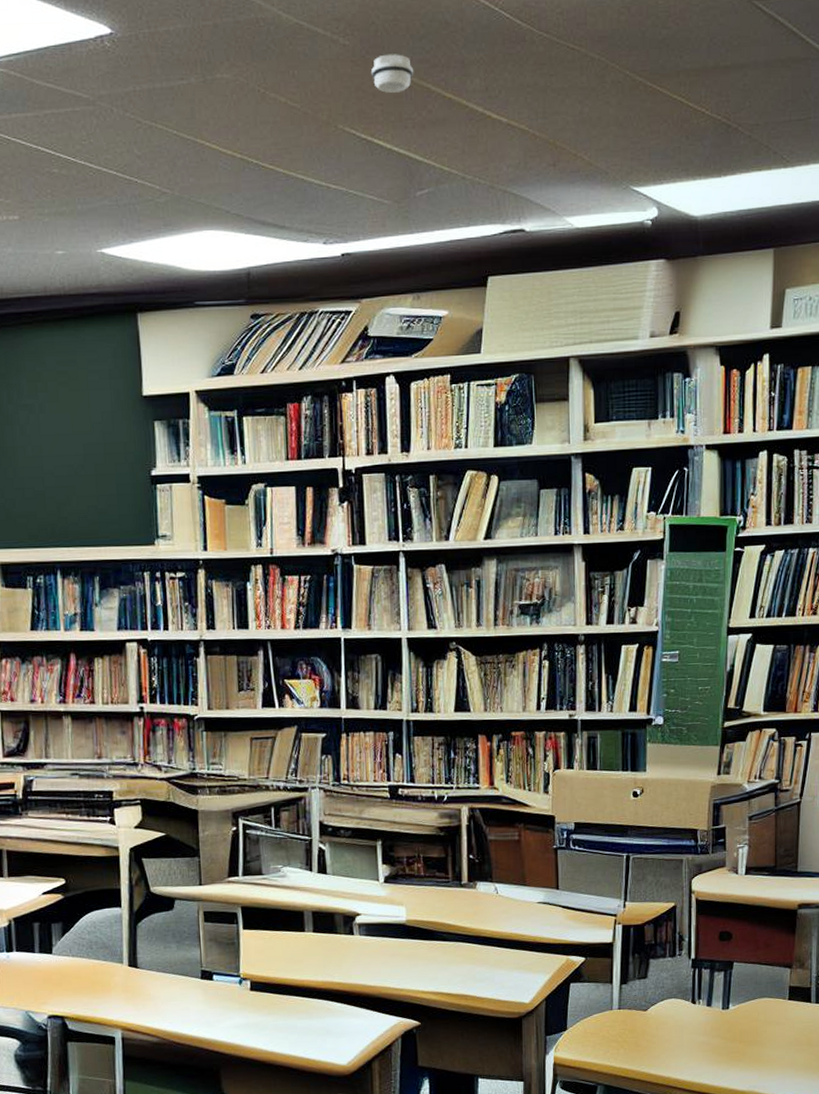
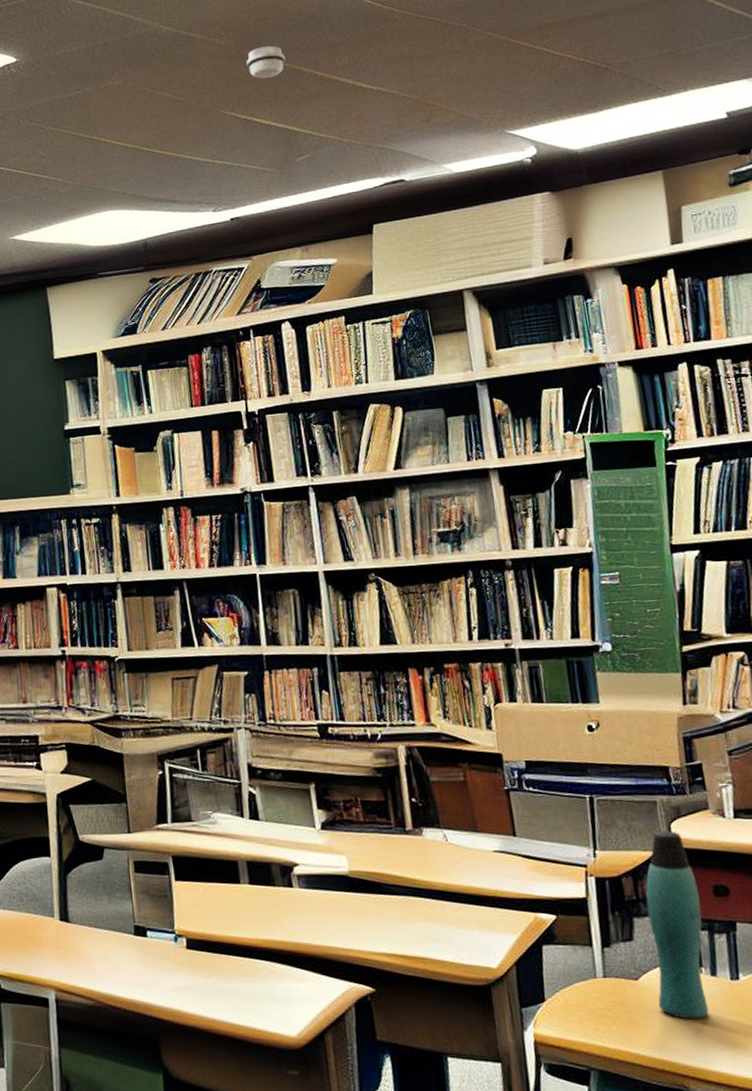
bottle: none [660,884,707,1042] -> present [645,830,709,1020]

